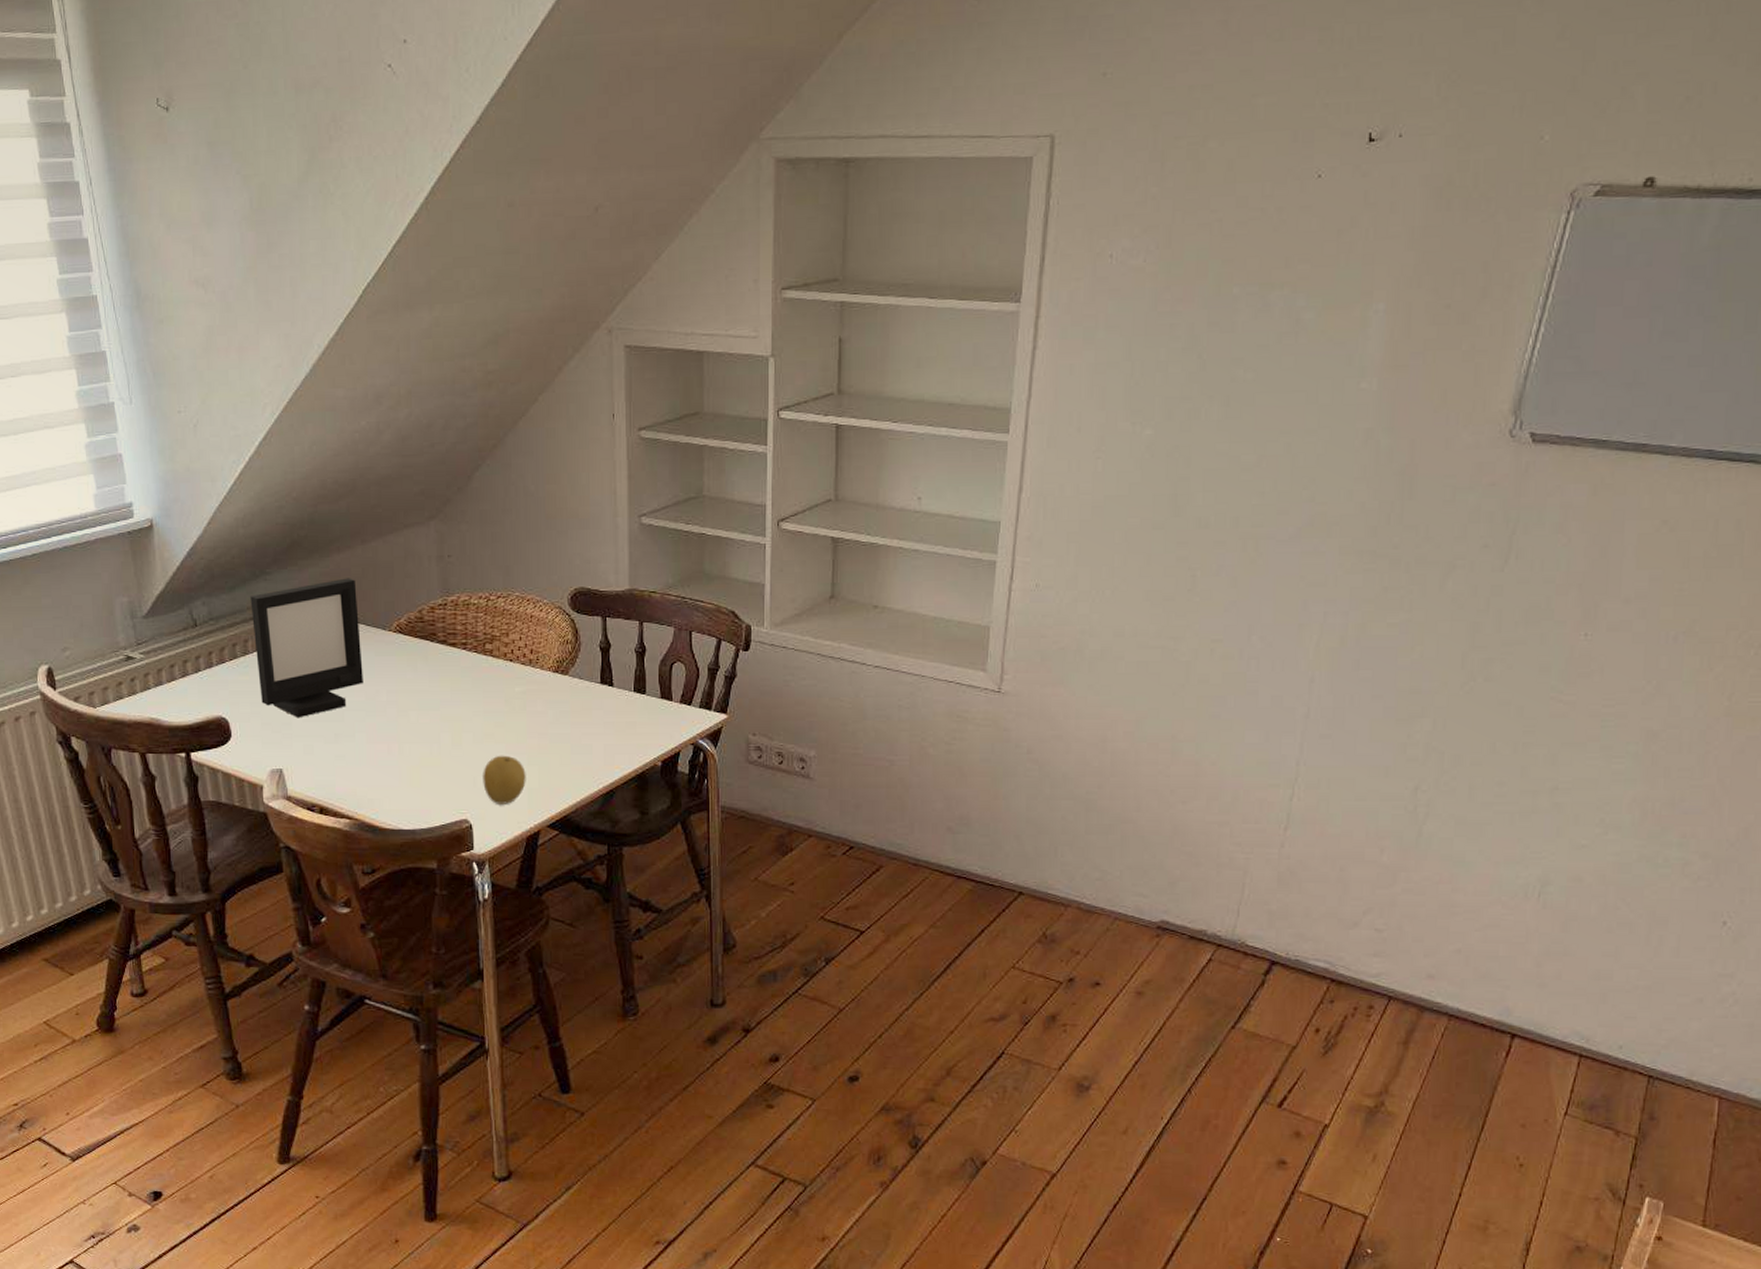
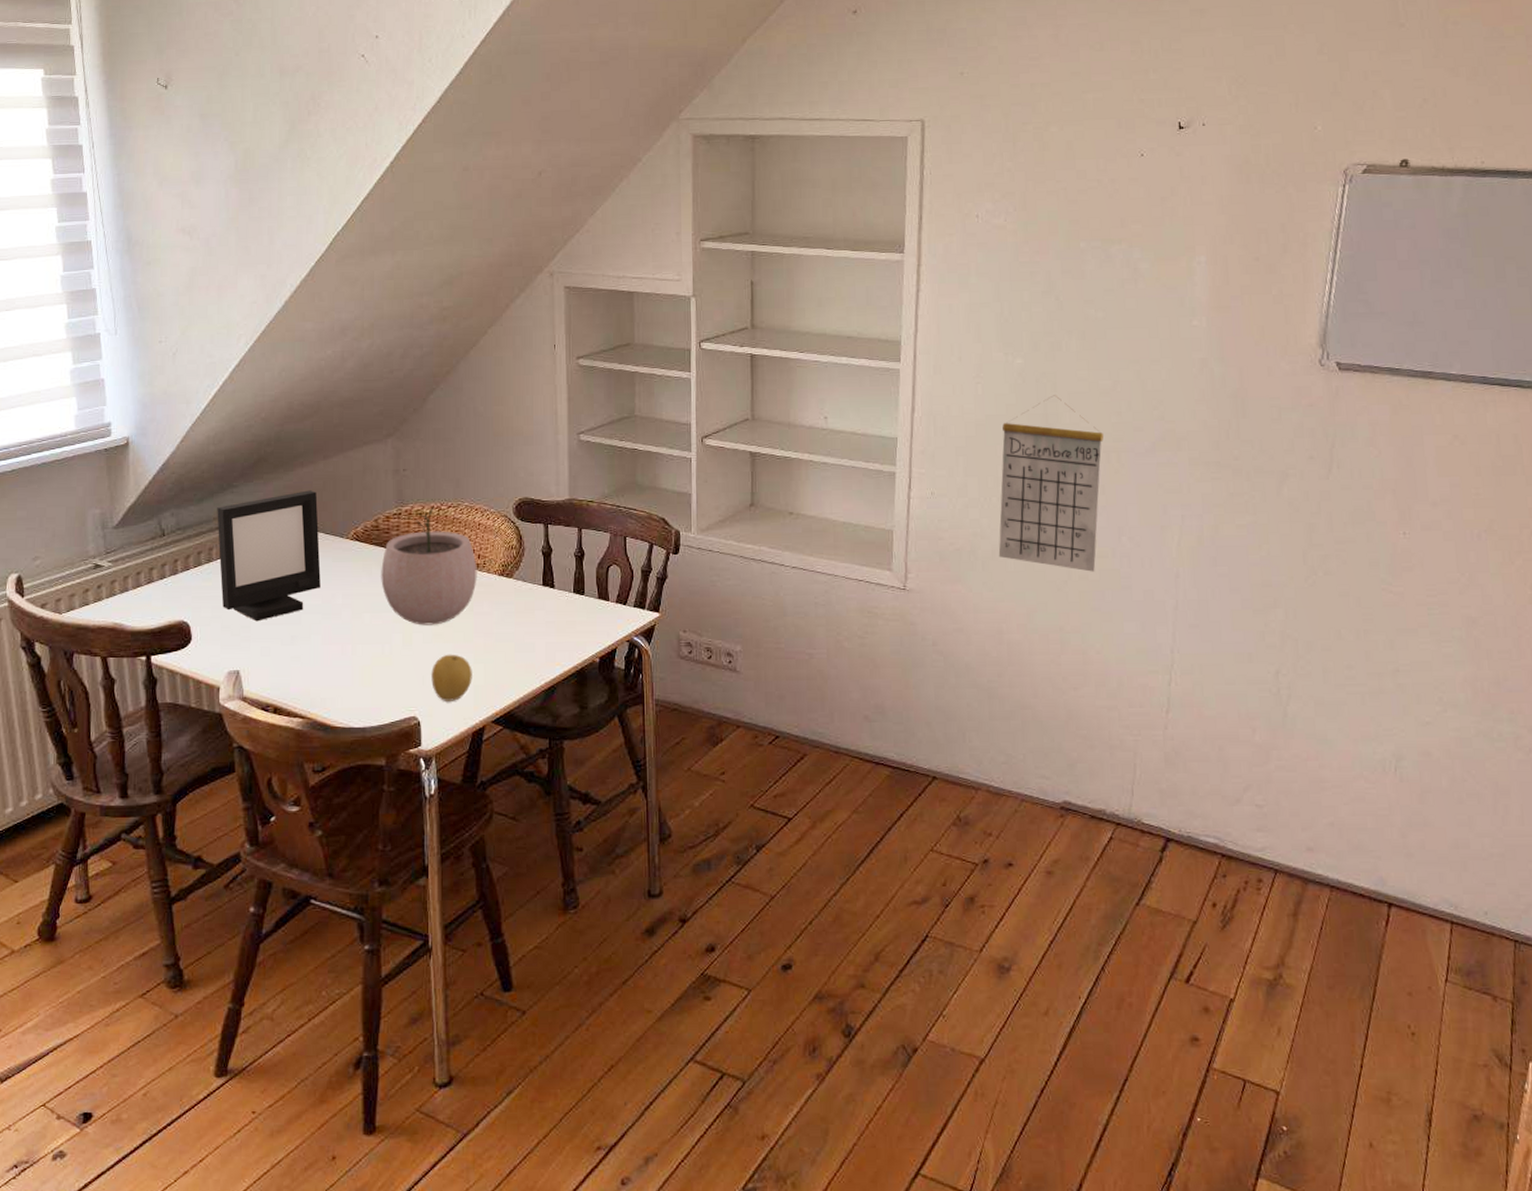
plant pot: none [427,597,530,725] -> present [381,507,477,625]
calendar: none [1108,472,1241,675] -> present [998,395,1103,572]

